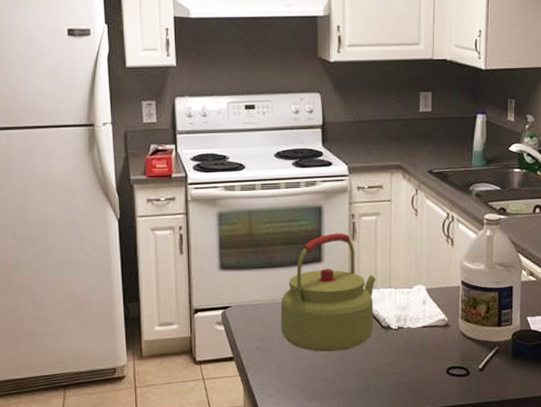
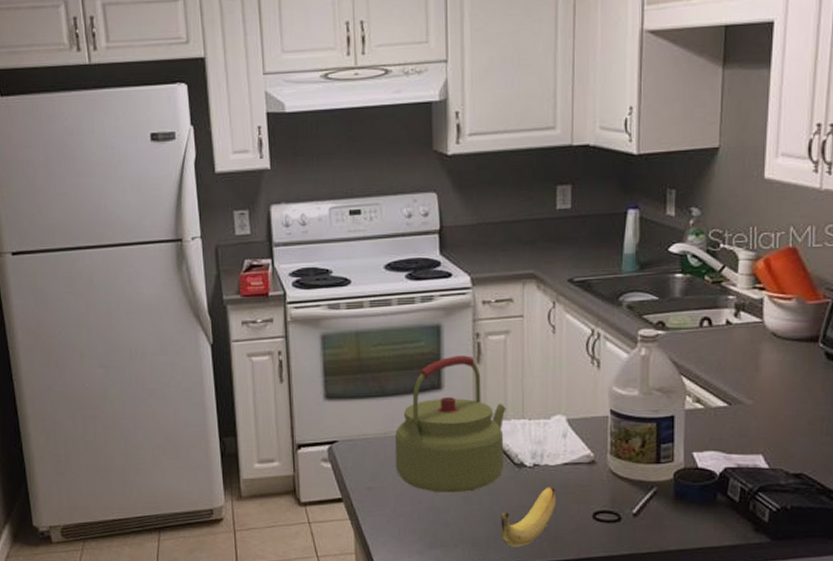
banana: none [370,346,417,399] -> present [501,487,557,547]

